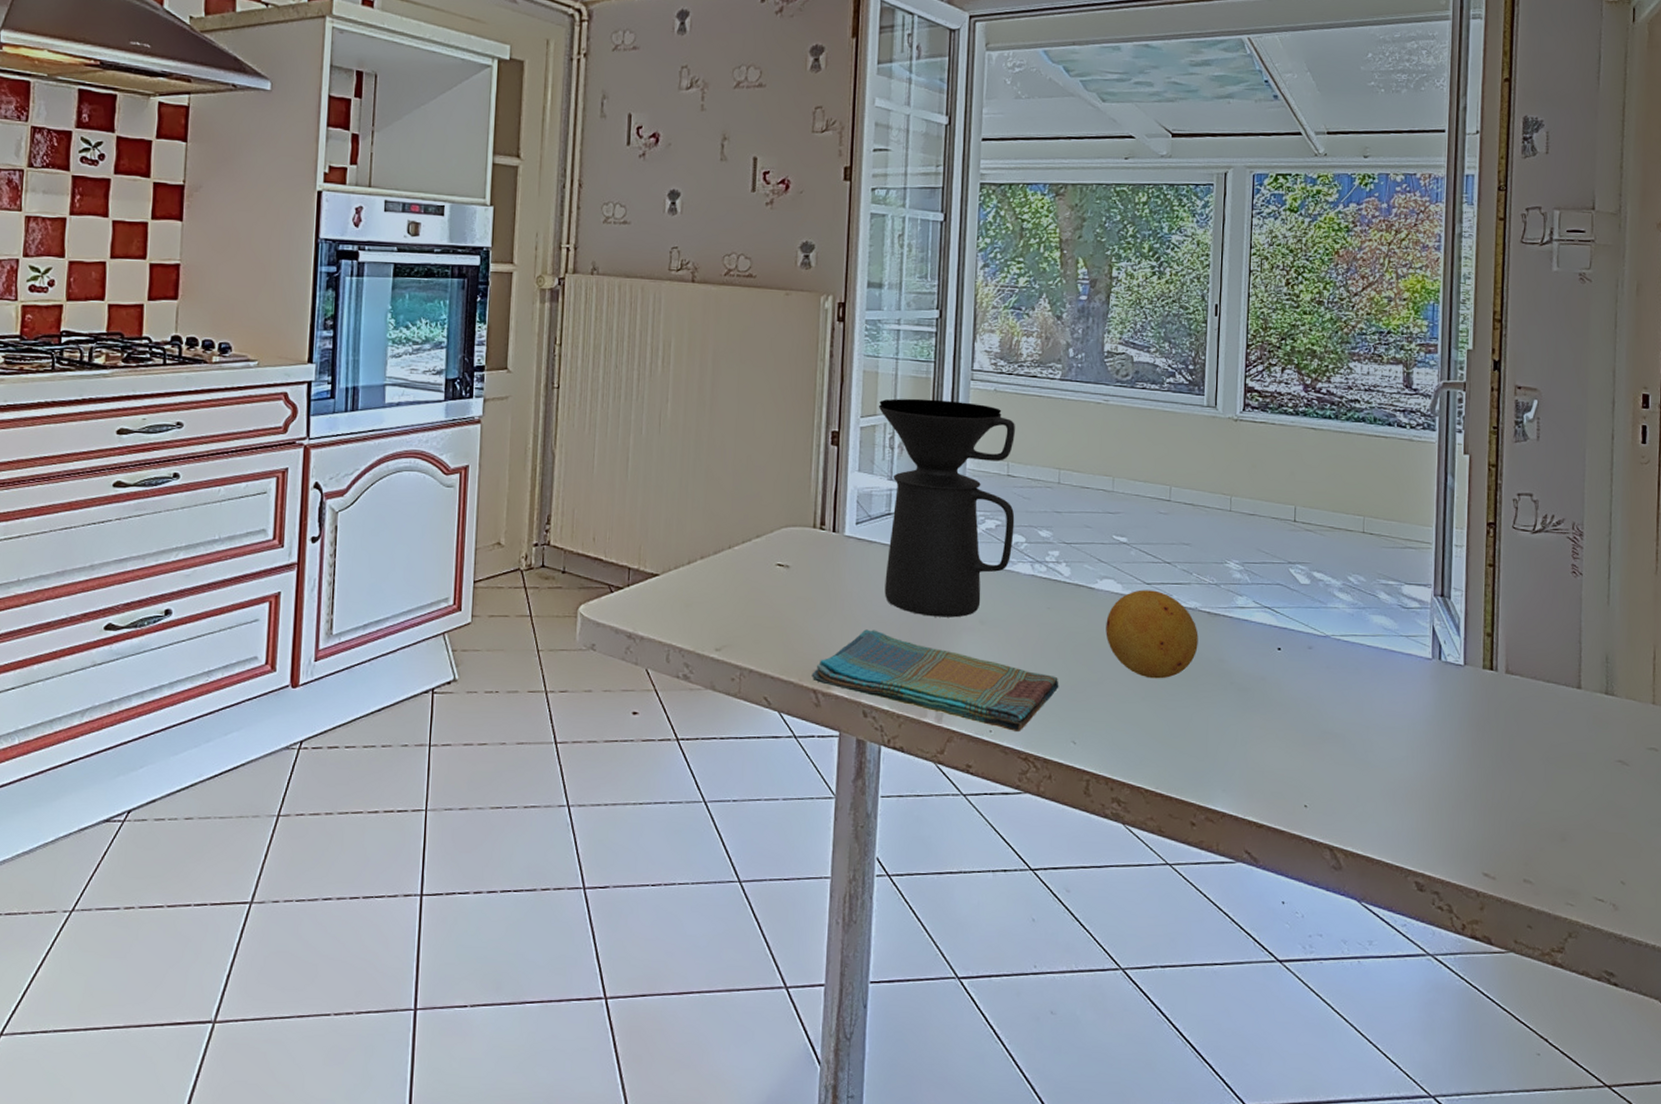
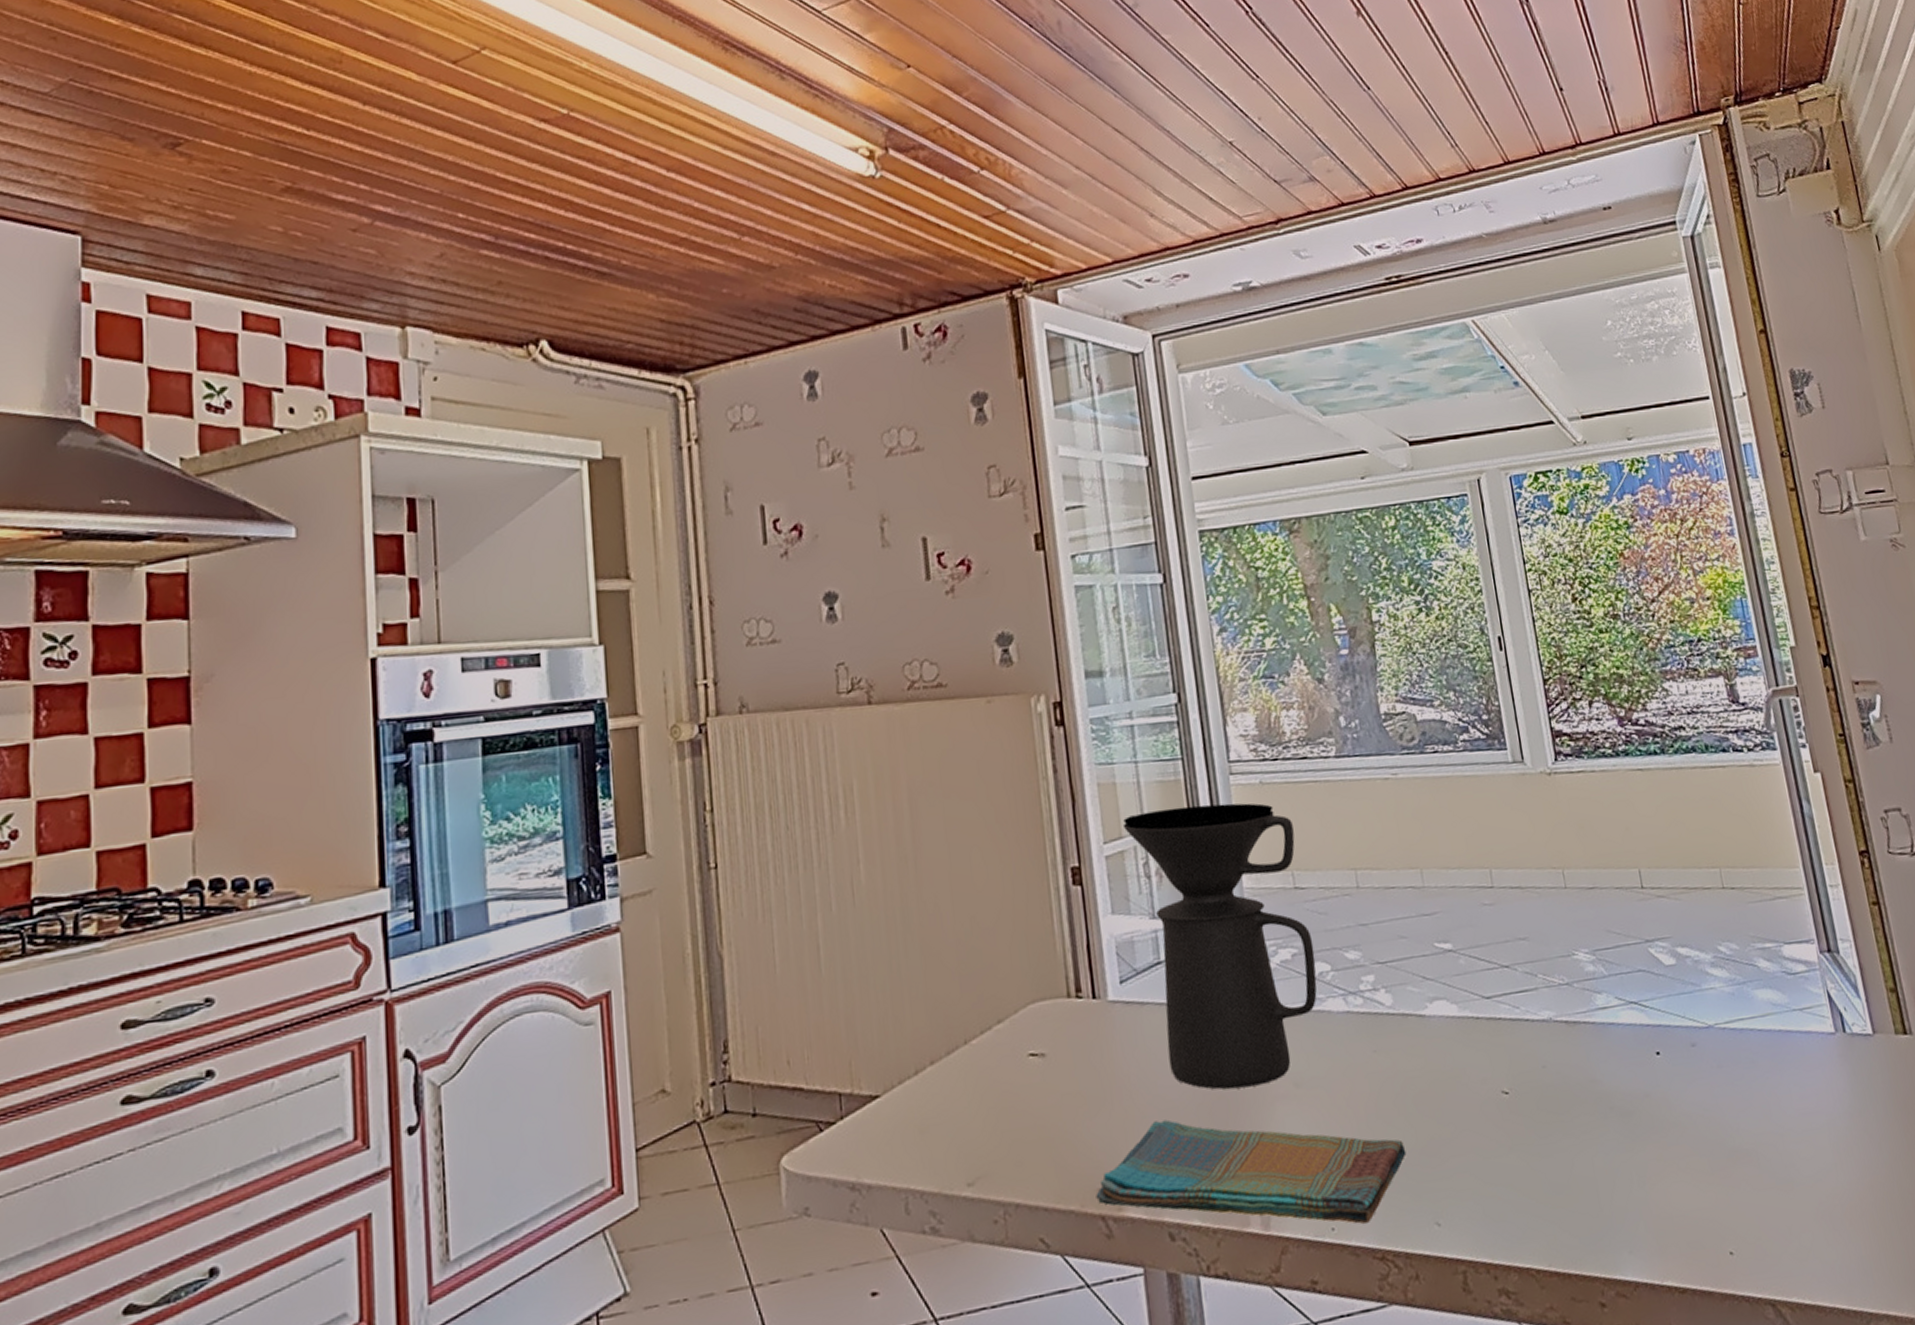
fruit: present [1106,590,1199,679] -> none [1447,1004,1563,1121]

